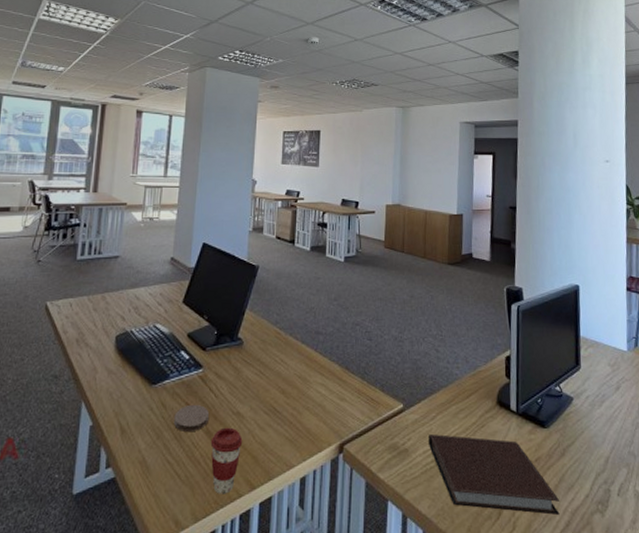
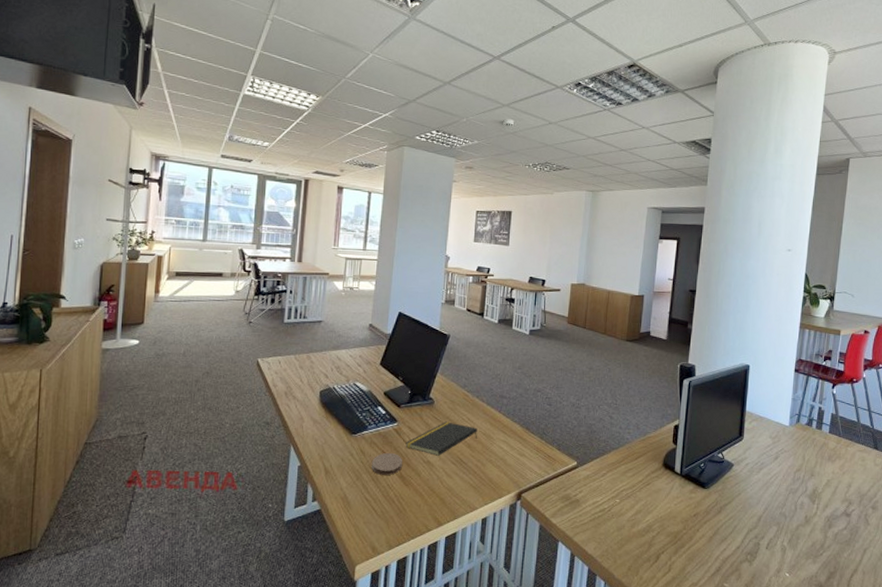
coffee cup: present [210,427,243,494] -> none [403,473,432,528]
notepad: none [212,364,292,405] -> present [405,421,477,456]
notebook: present [428,433,560,515] -> none [597,488,713,561]

